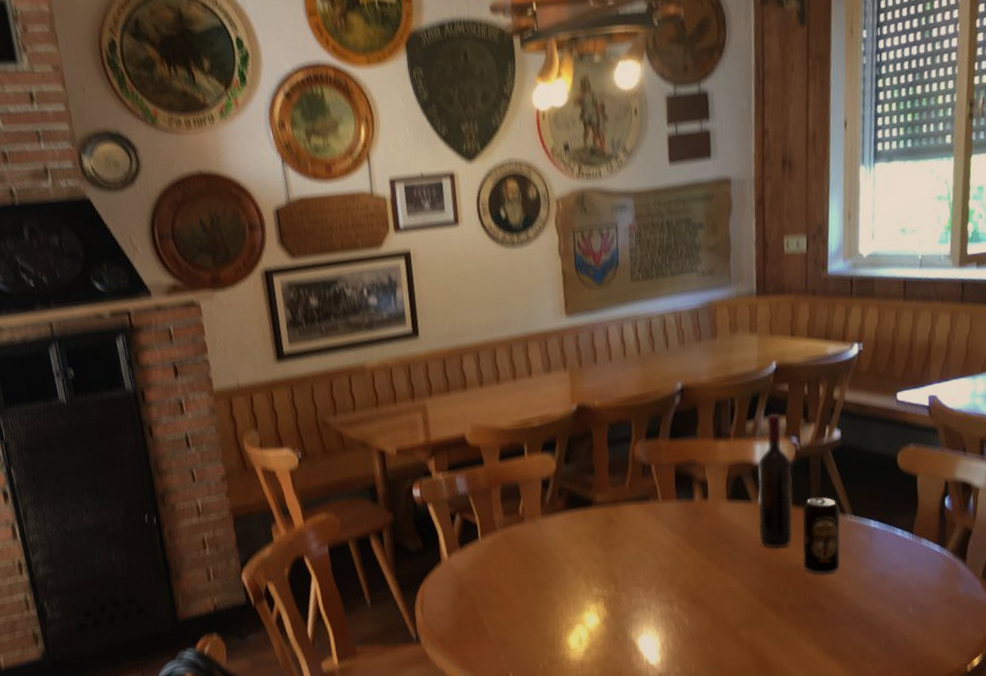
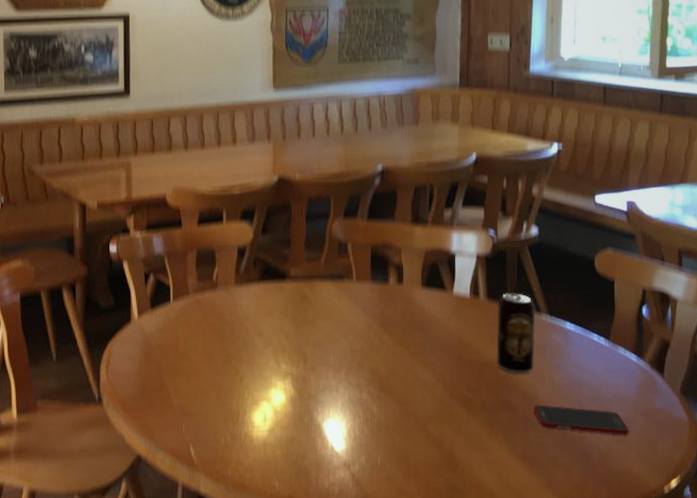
wine bottle: present [757,413,793,548] -> none [452,204,489,341]
cell phone: none [841,600,933,623] -> present [534,405,629,435]

